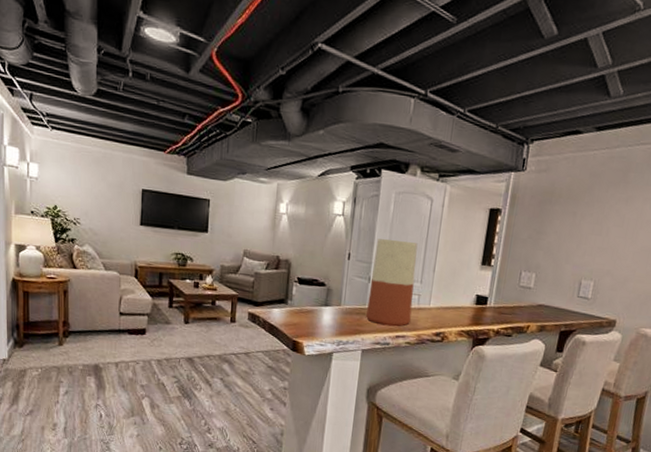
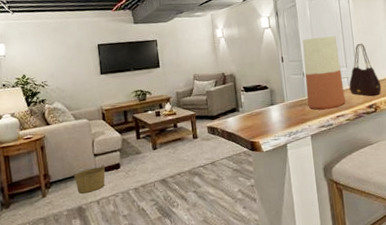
basket: none [95,326,129,353] -> present [74,164,105,194]
handbag: none [418,258,457,324] -> present [349,43,382,97]

